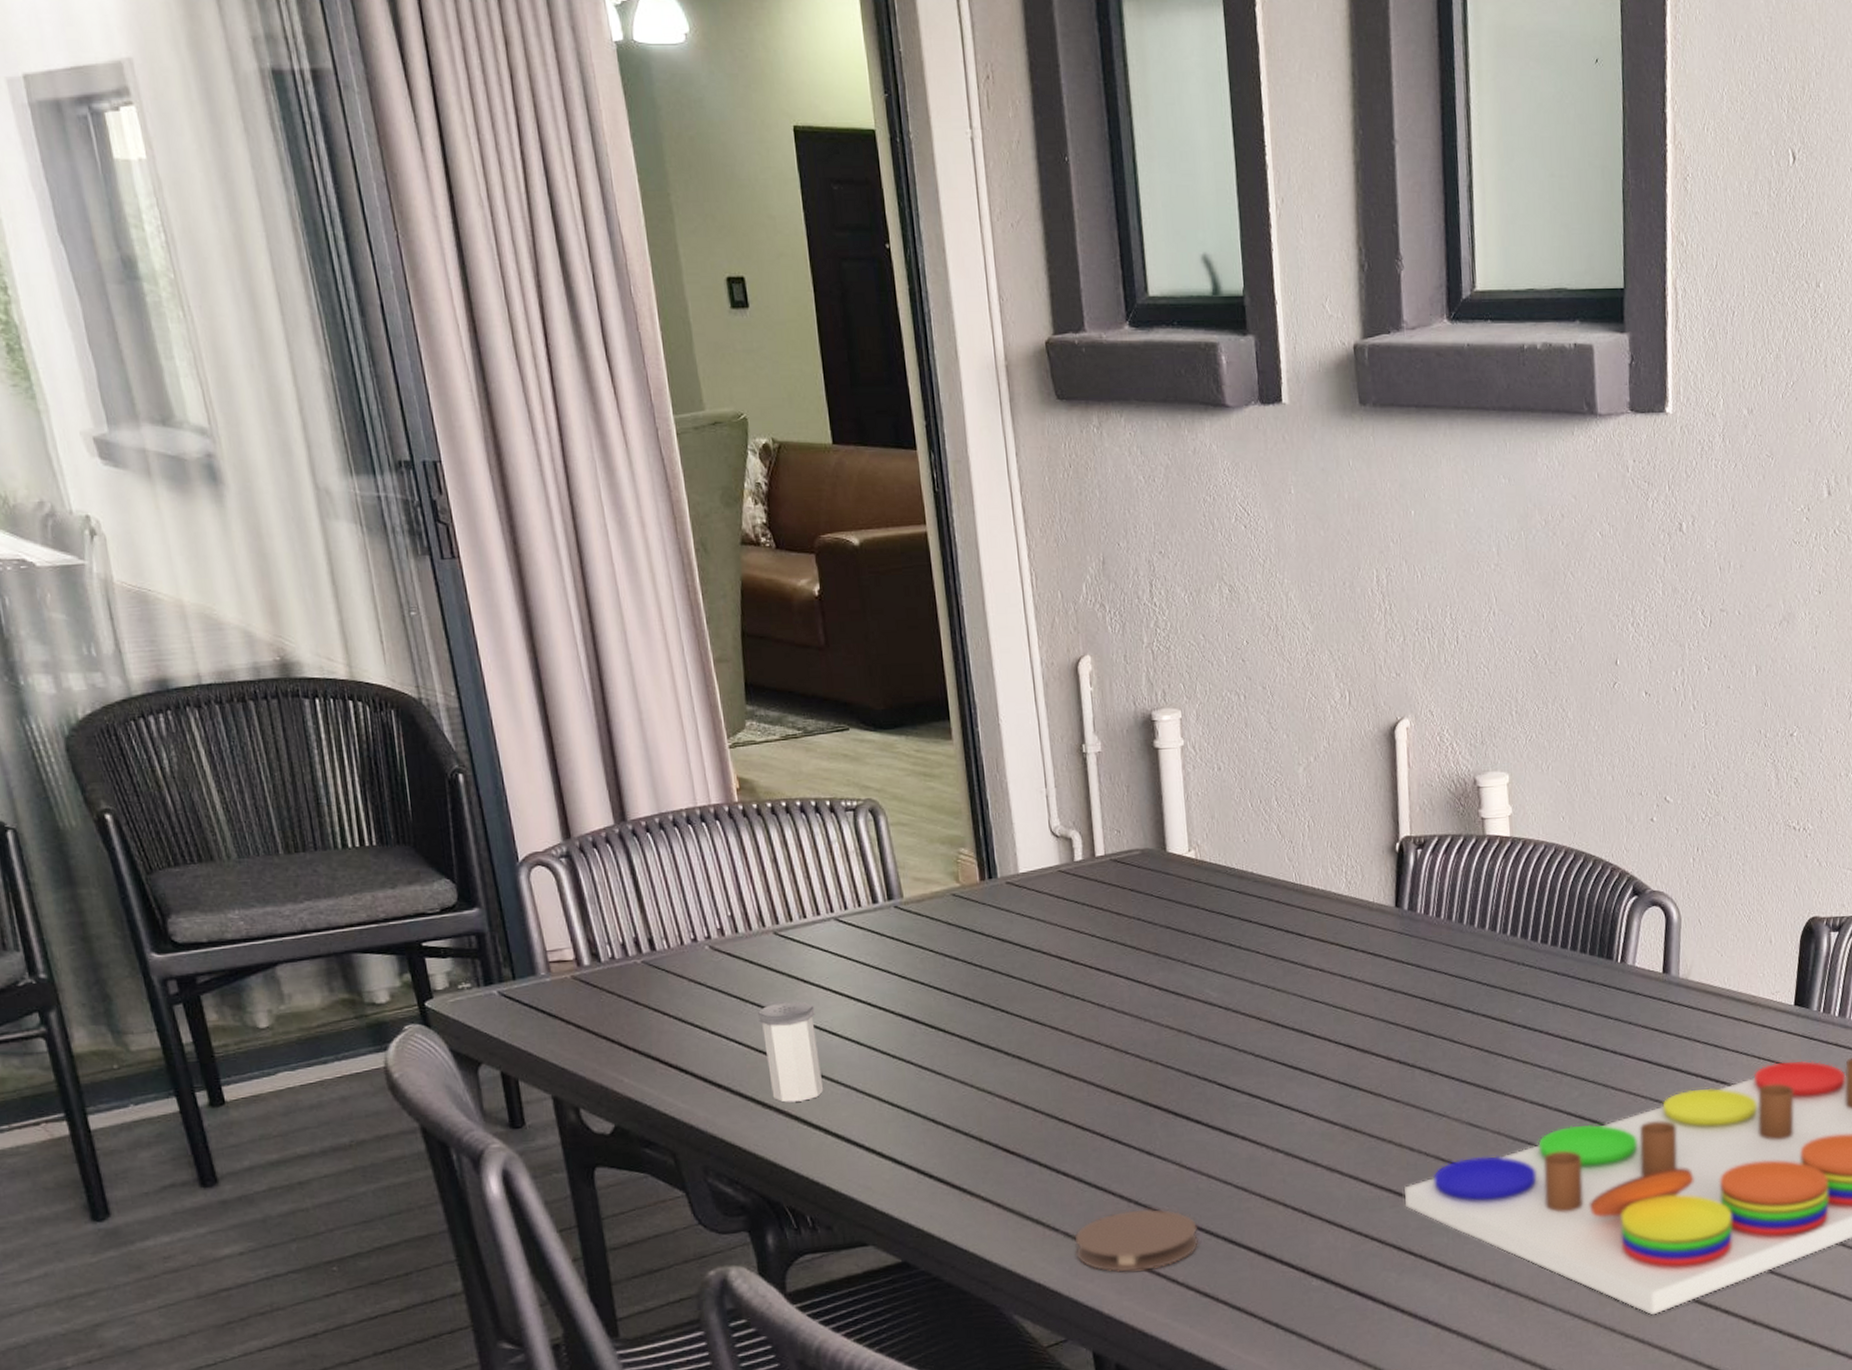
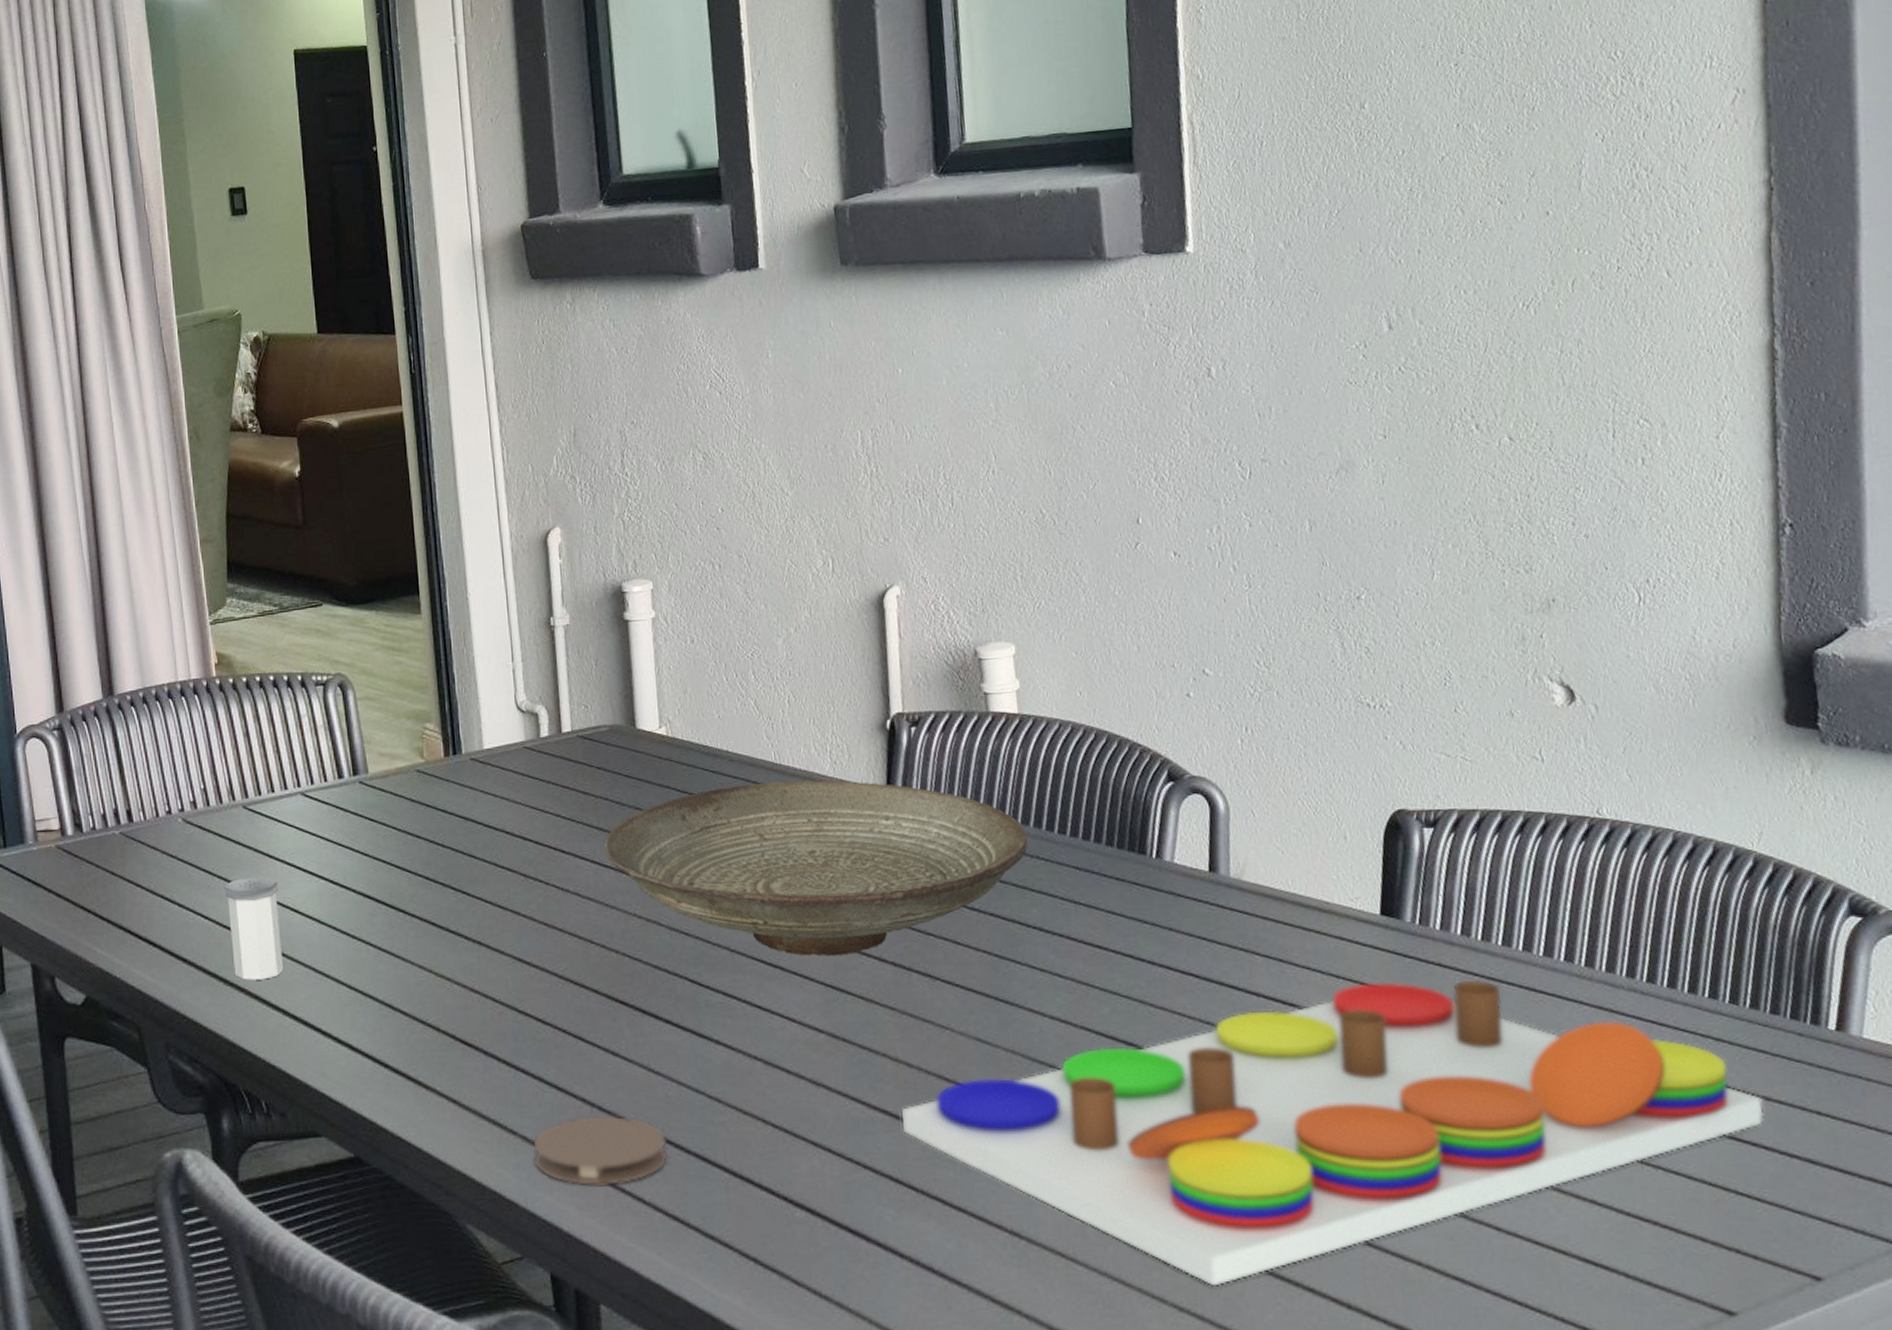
decorative bowl: none [1137,899,1517,1058] -> present [604,780,1029,957]

